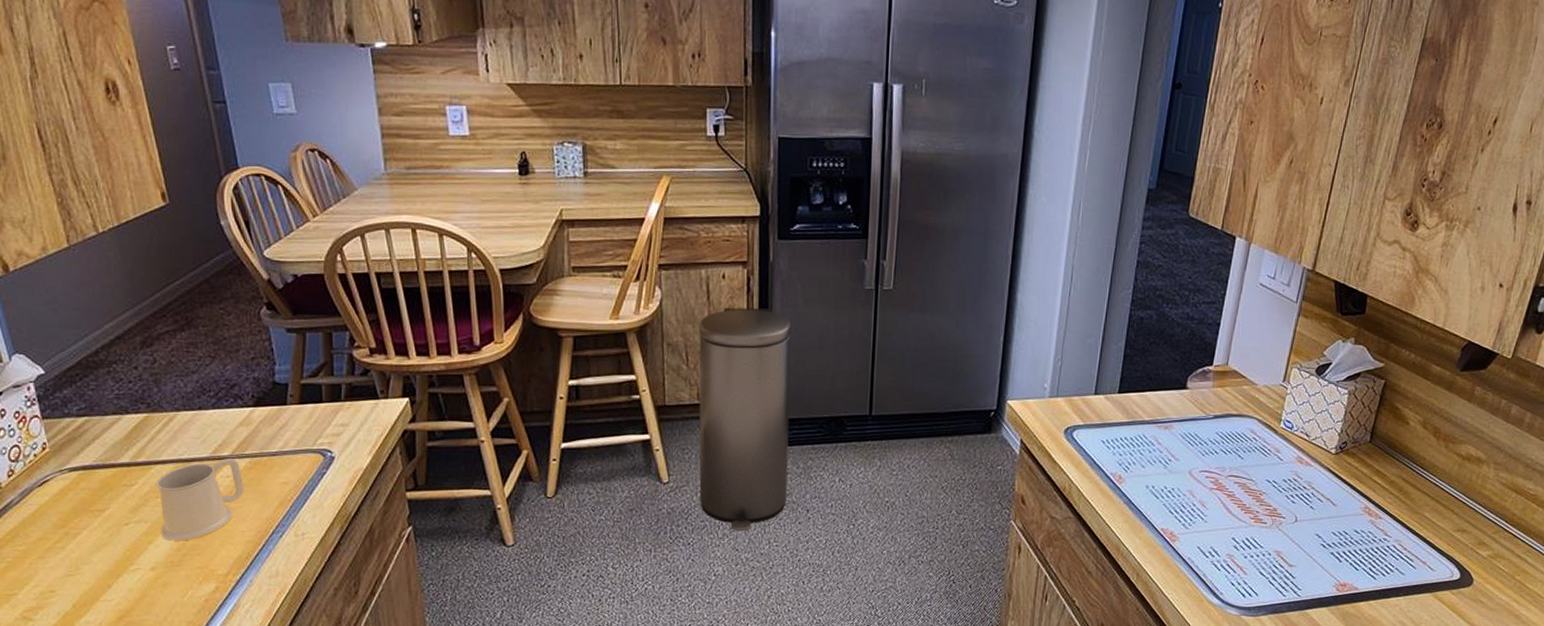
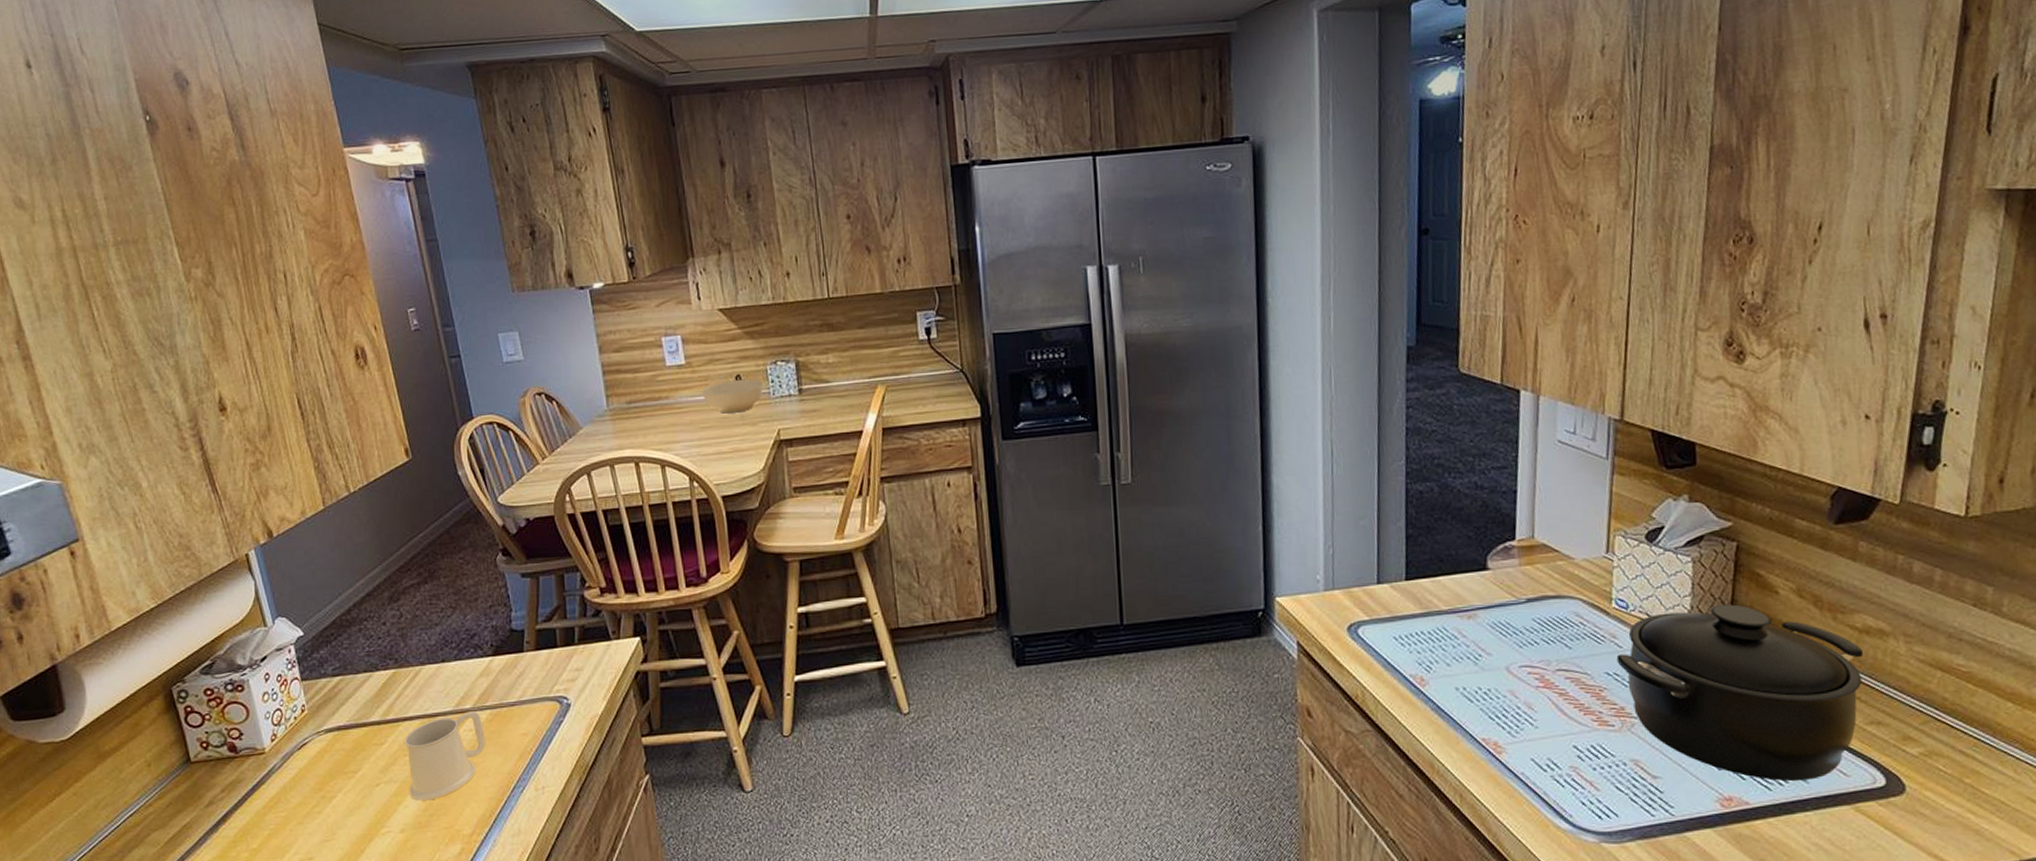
bowl: none [484,156,550,189] -> present [701,379,764,414]
pedal bin: present [698,307,792,531] -> none [927,515,1039,764]
saucepan: none [1277,430,1462,572] -> present [1616,604,1863,781]

